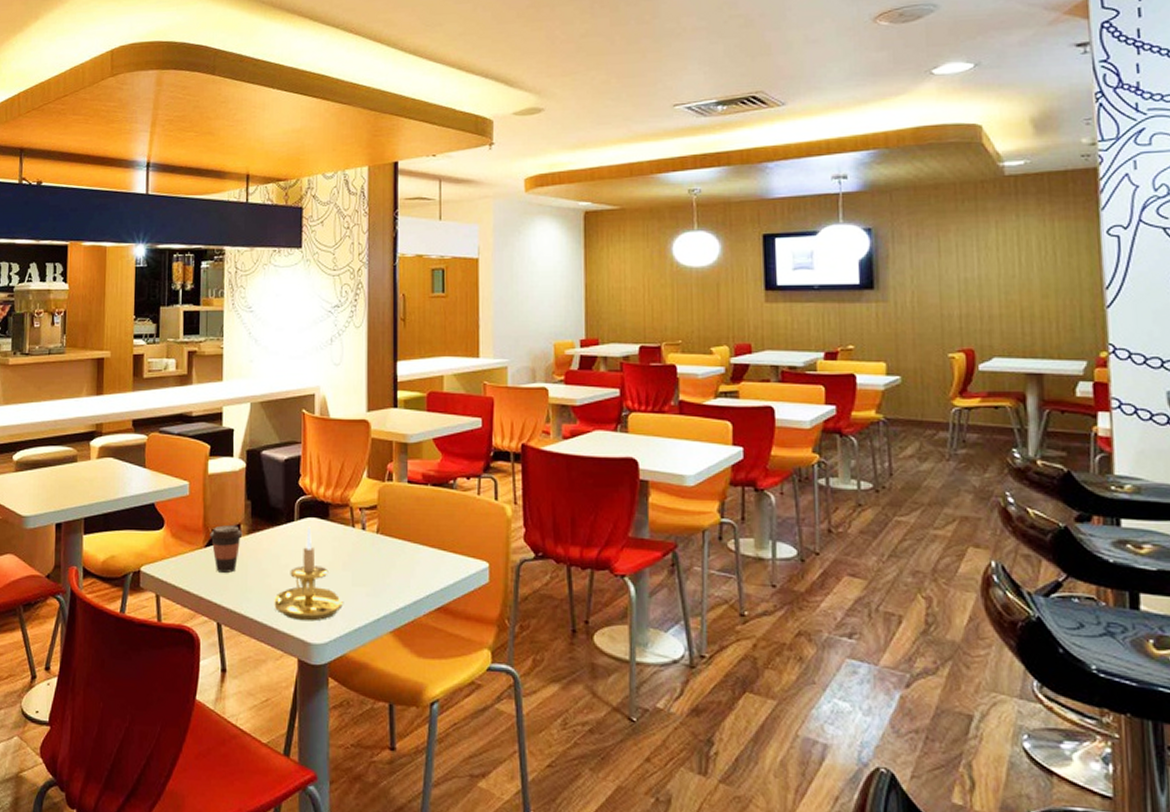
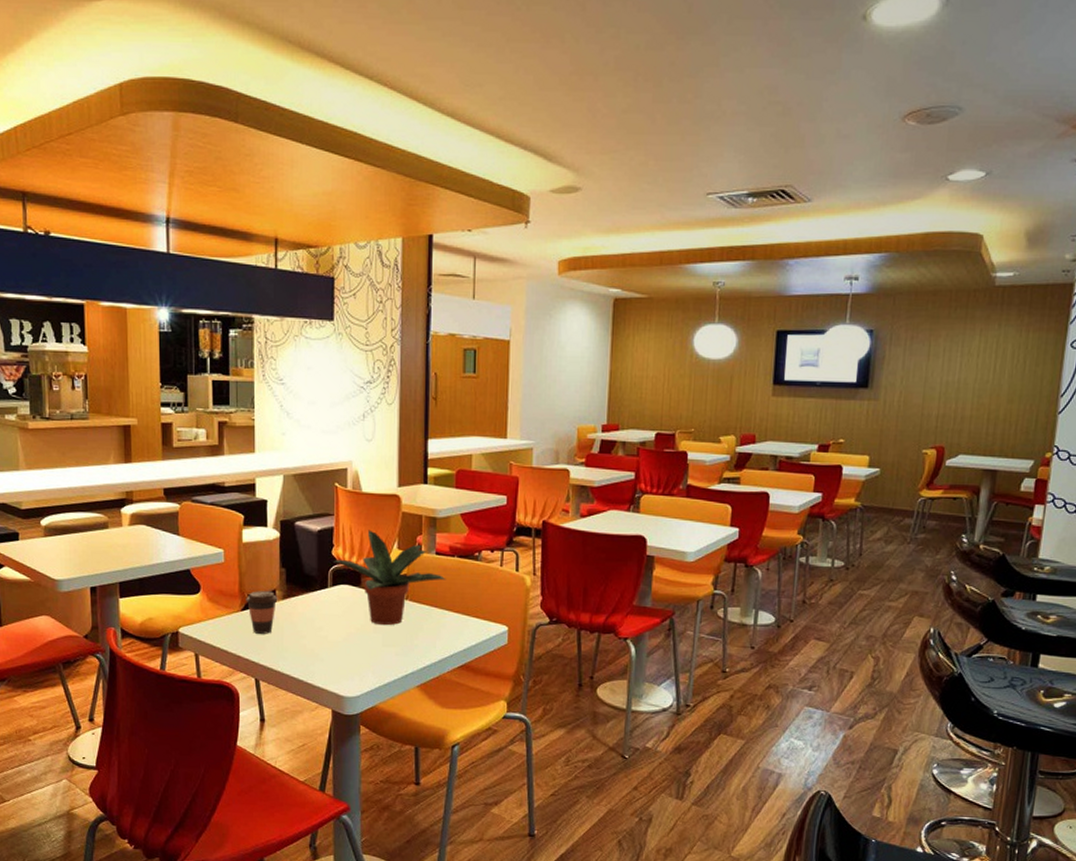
candle holder: present [274,526,344,622] -> none [309,593,375,677]
potted plant: none [299,457,419,563] -> present [333,530,446,626]

